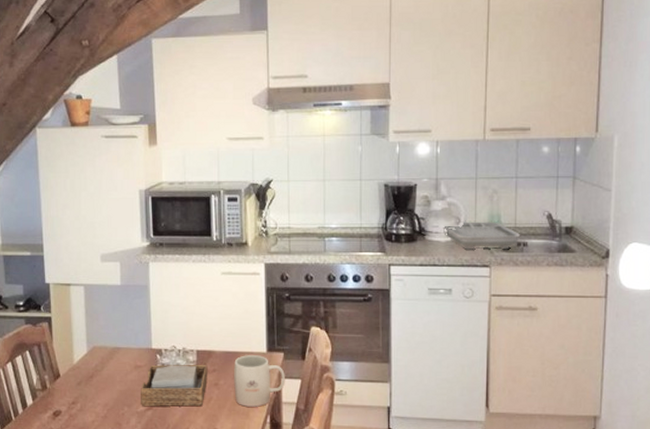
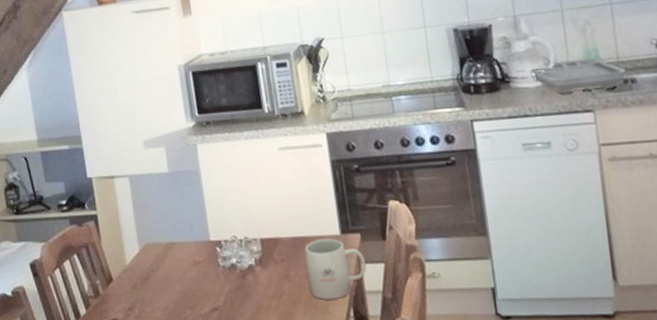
napkin holder: present [141,364,208,407] -> none [202,254,277,308]

